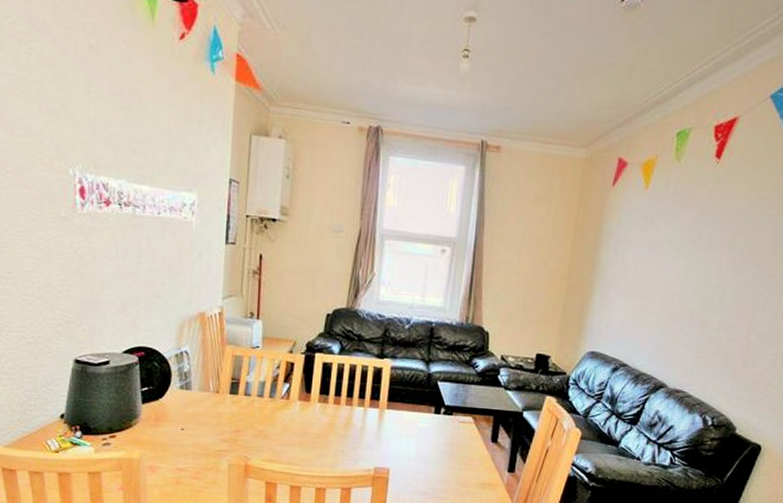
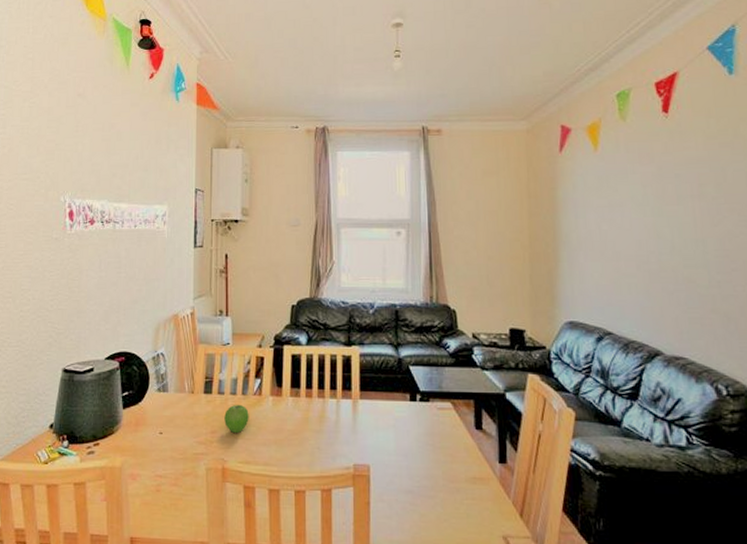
fruit: none [249,406,275,433] -> present [224,404,249,433]

